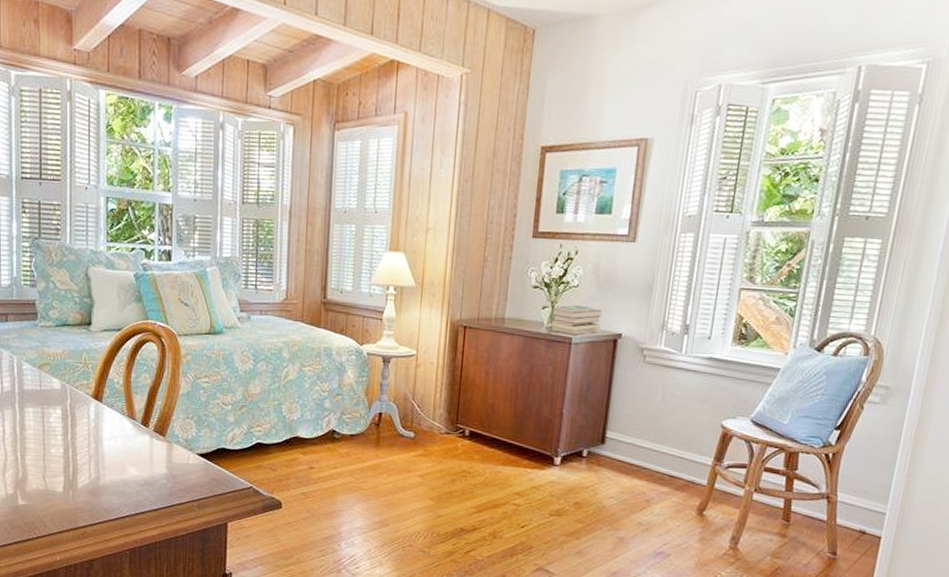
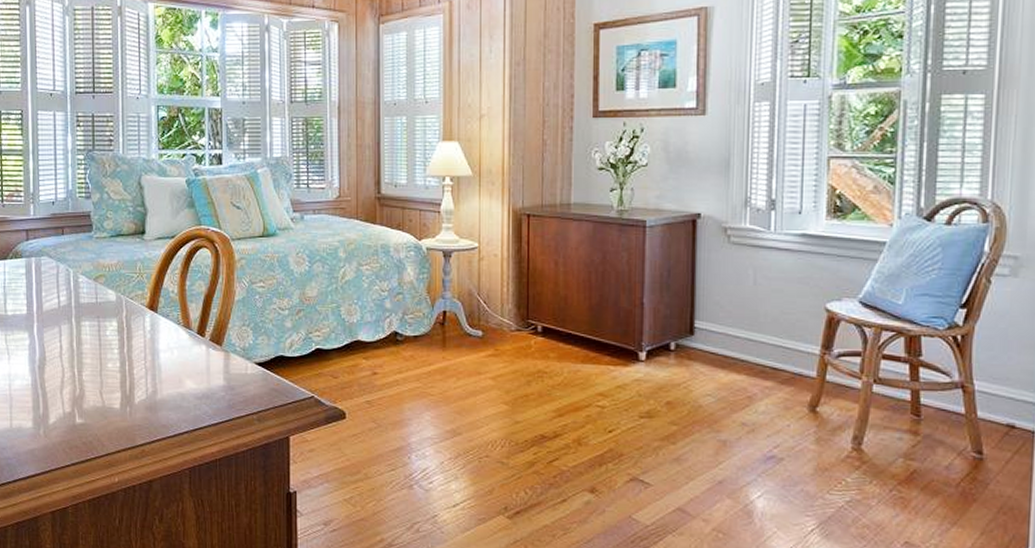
books: present [550,304,603,335] -> none [620,185,677,217]

